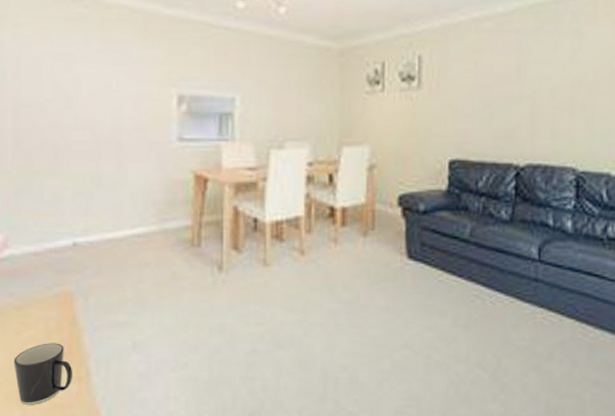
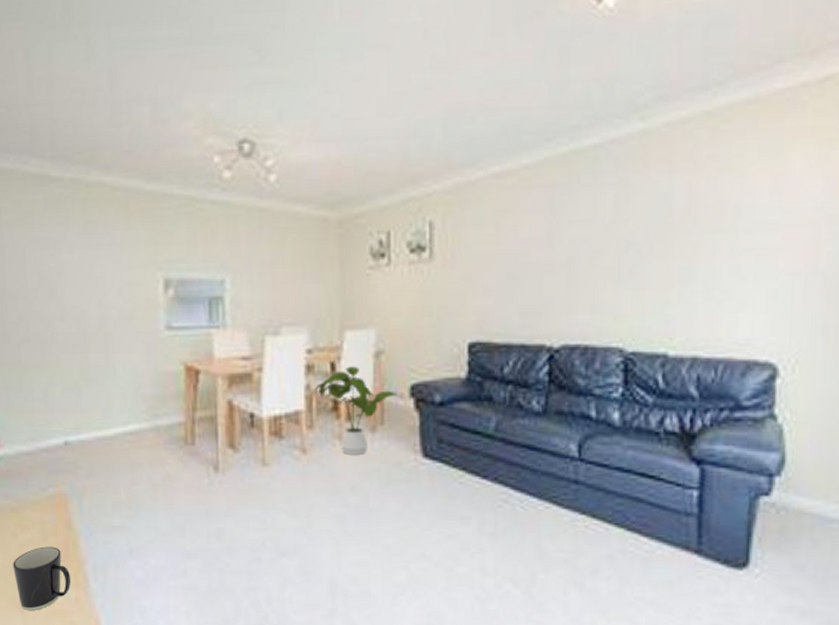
house plant: none [314,178,390,257] -> present [315,366,401,456]

